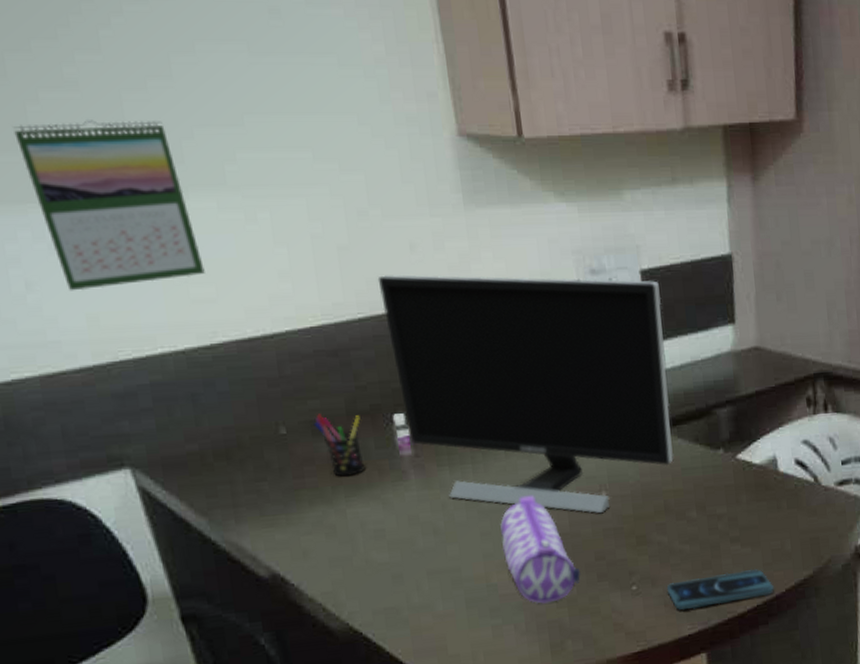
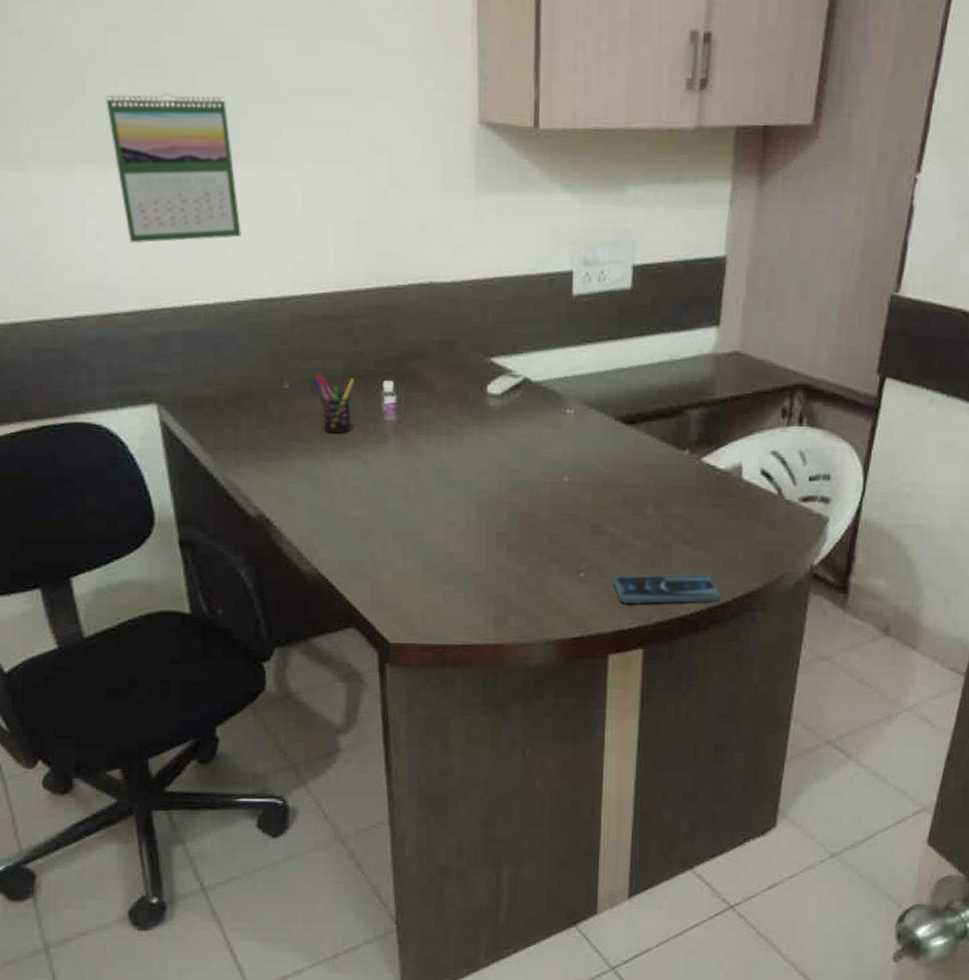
monitor: present [377,275,674,514] -> none [387,251,650,499]
pencil case: present [500,496,581,604] -> none [464,473,533,577]

